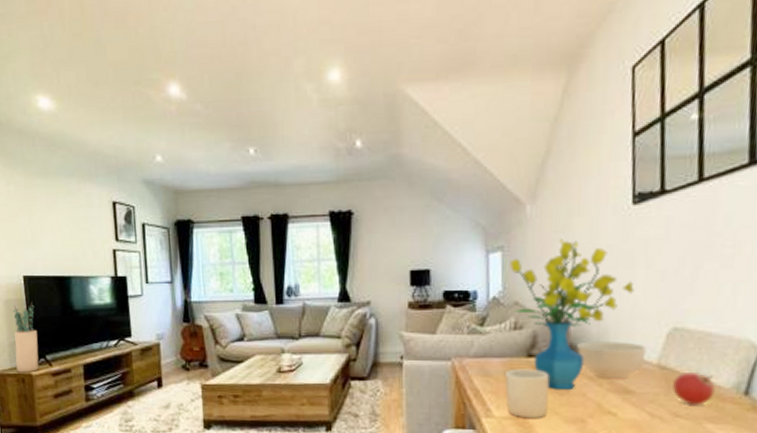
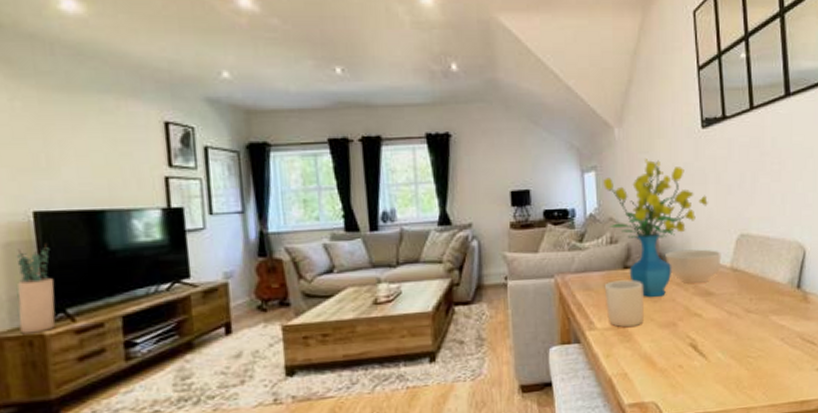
fruit: present [673,372,715,405] -> none [744,272,776,301]

